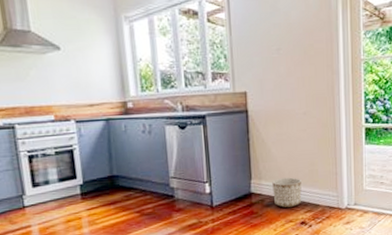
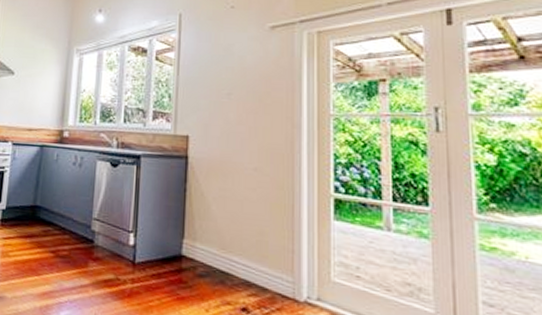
planter: present [272,177,302,208] -> none [208,243,246,285]

